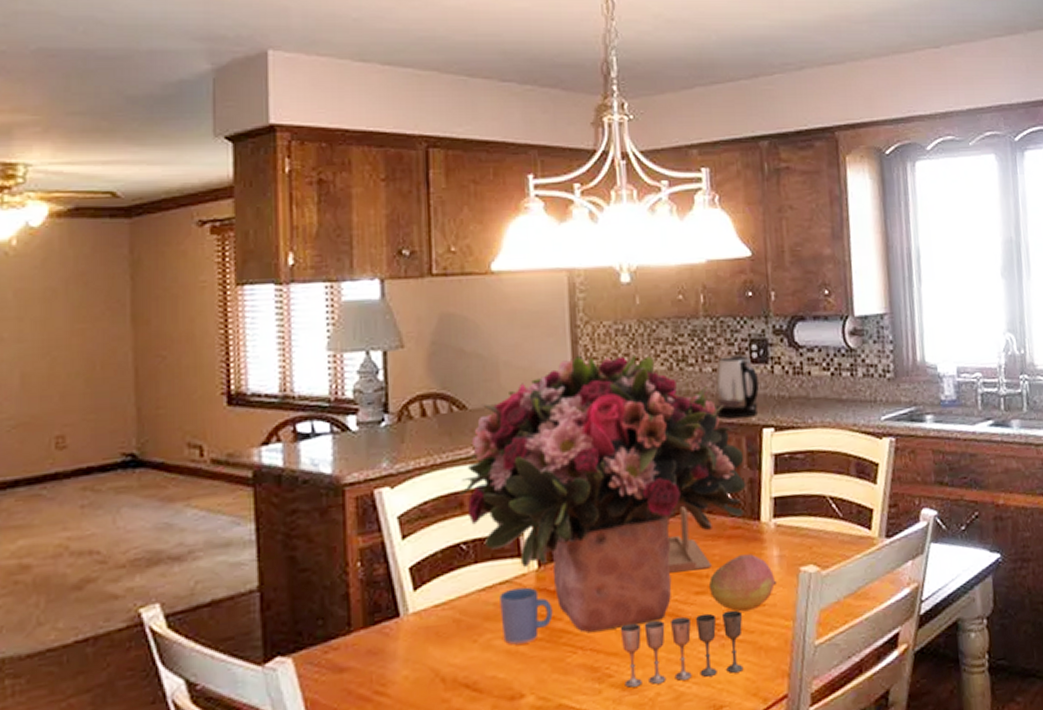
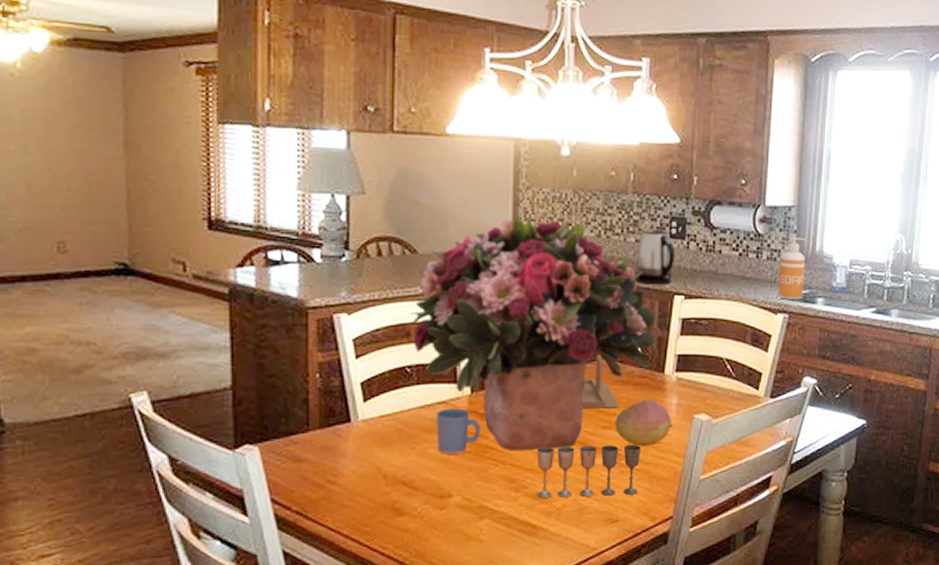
soap dispenser: none [878,347,909,421] -> present [778,237,806,300]

